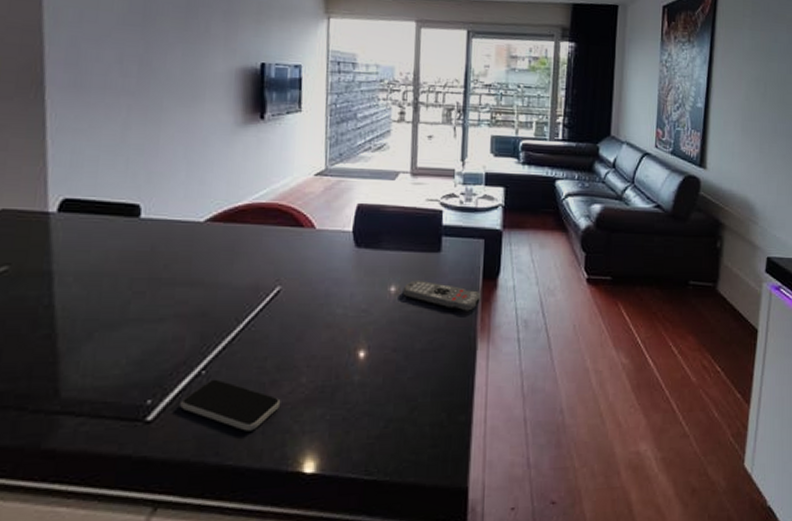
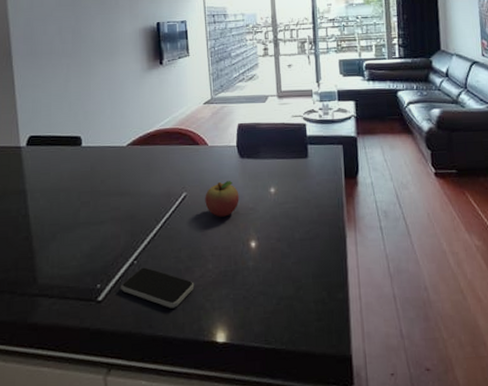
fruit: none [304,275,350,319] -> present [205,181,239,217]
remote control: present [403,280,481,313] -> none [280,181,345,207]

